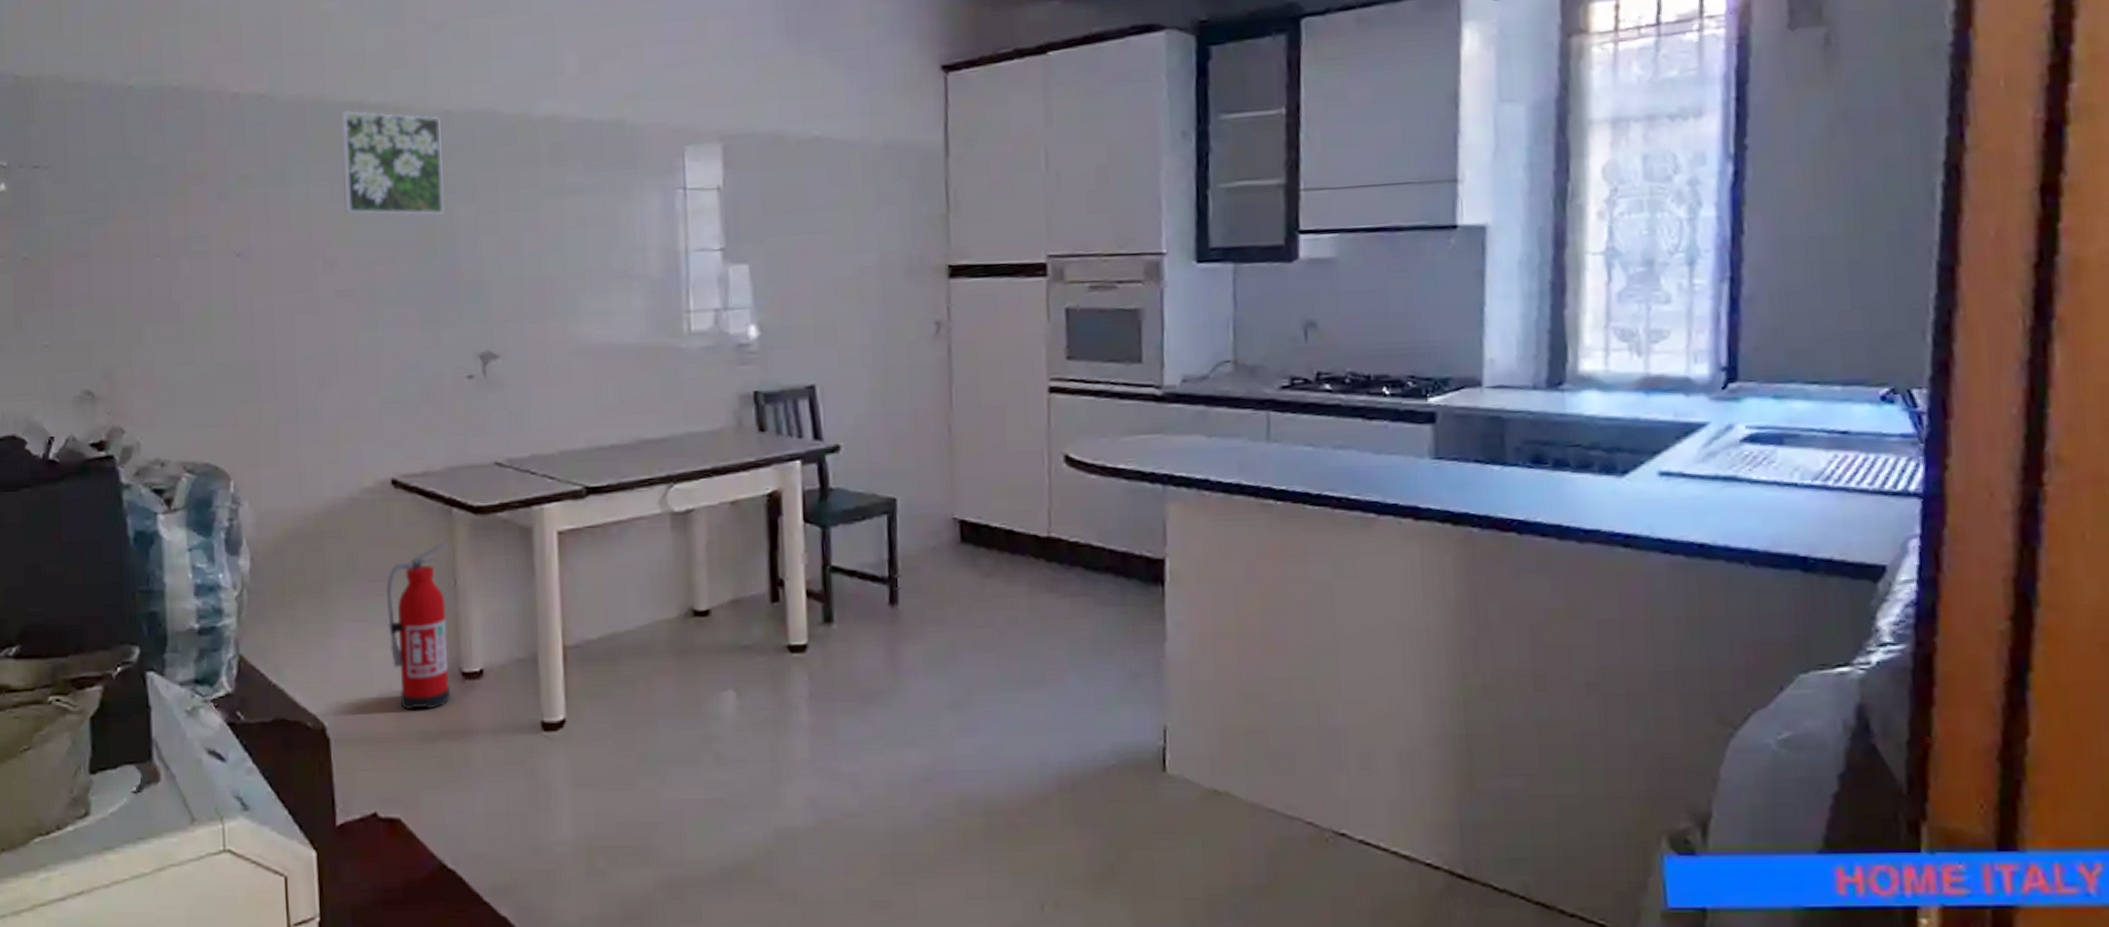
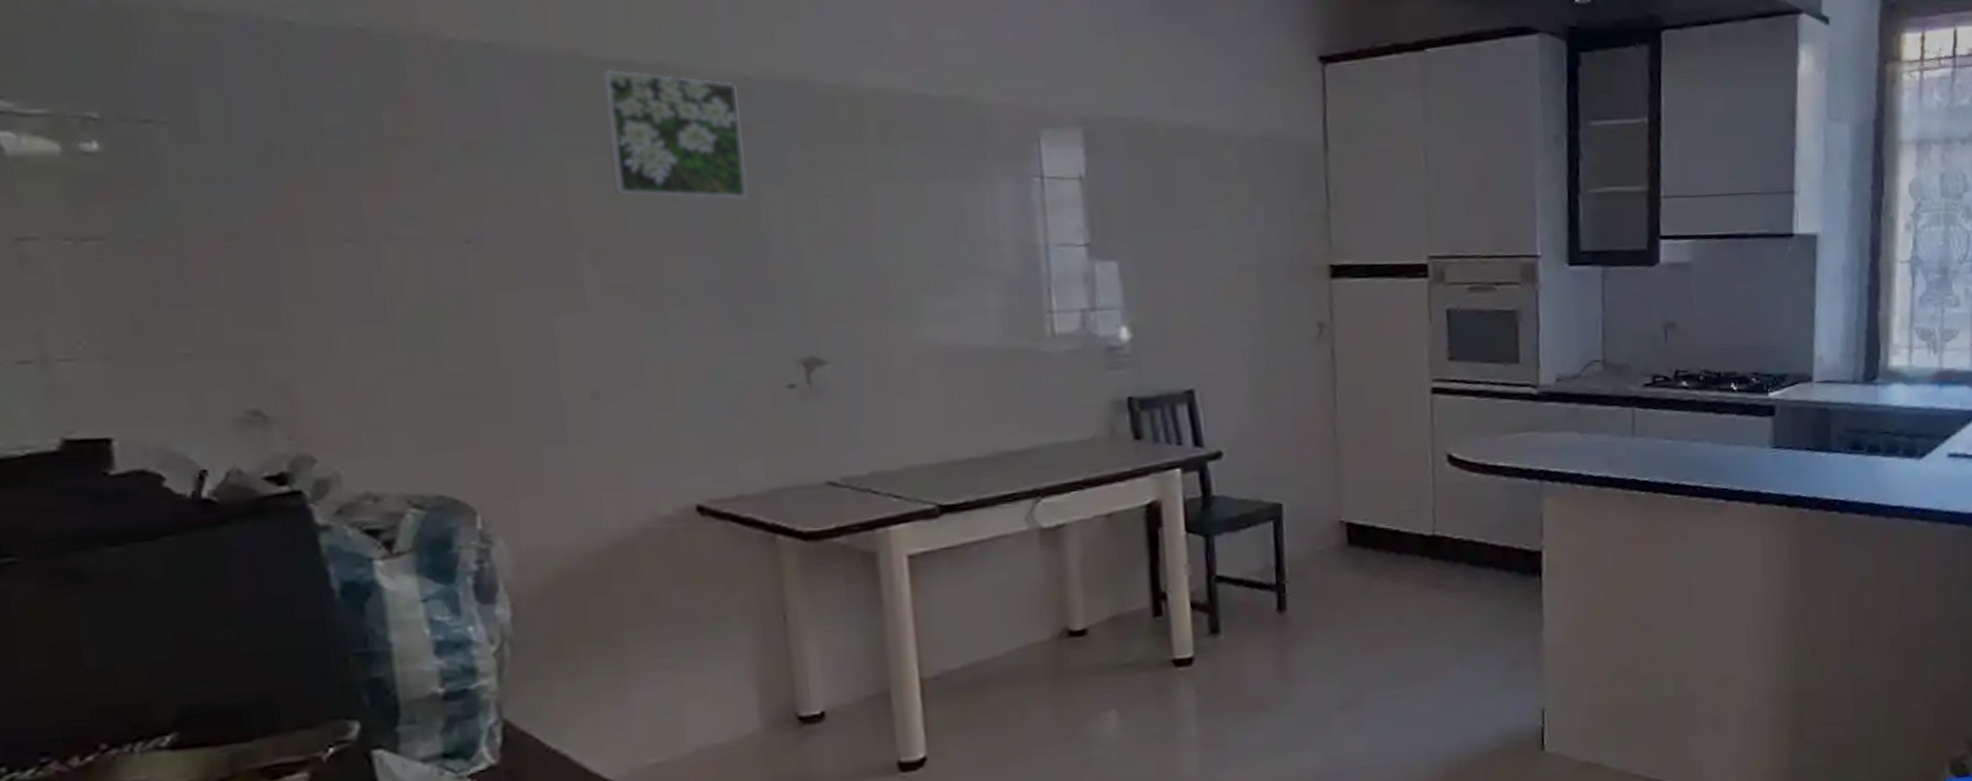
fire extinguisher: present [386,543,451,710] -> none [697,574,787,764]

